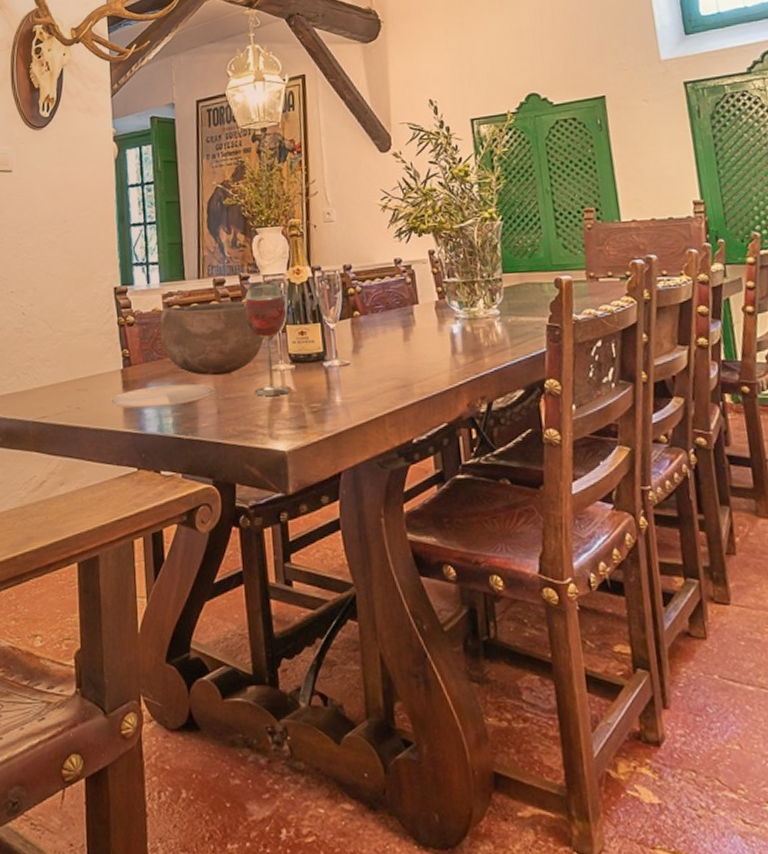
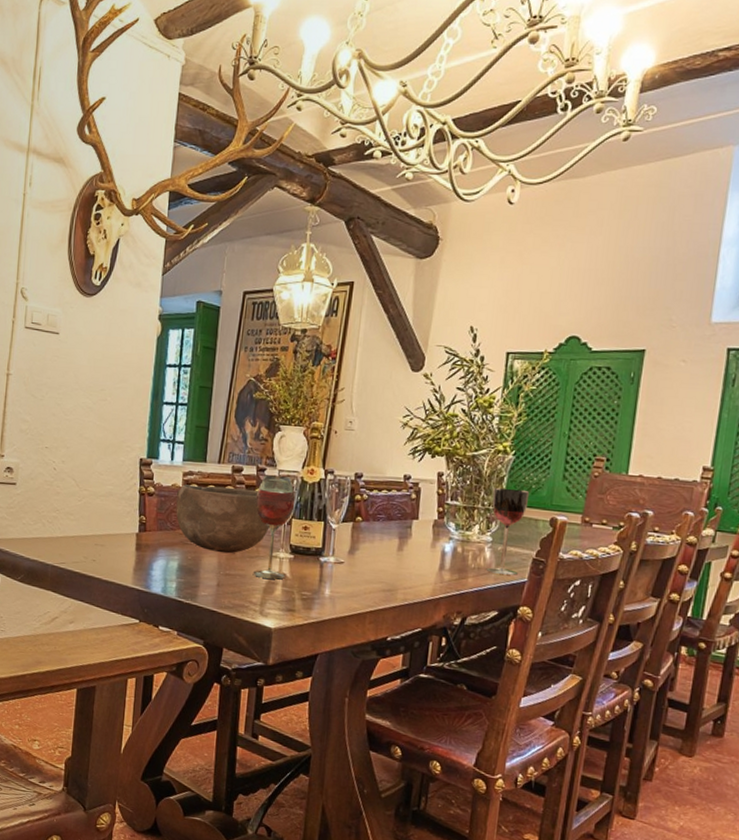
plate: present [110,384,215,411] -> none [122,552,218,575]
wineglass: none [489,255,535,348] -> present [486,488,530,575]

